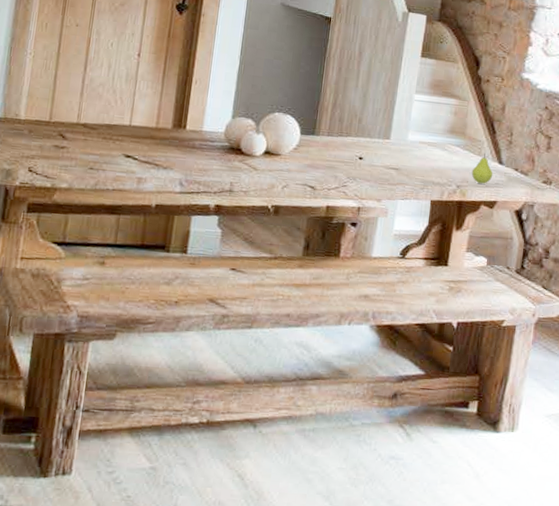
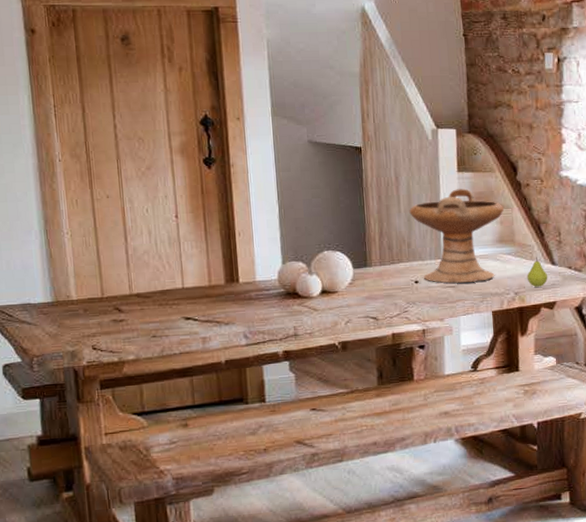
decorative bowl: none [366,73,460,169] -> present [409,189,504,284]

